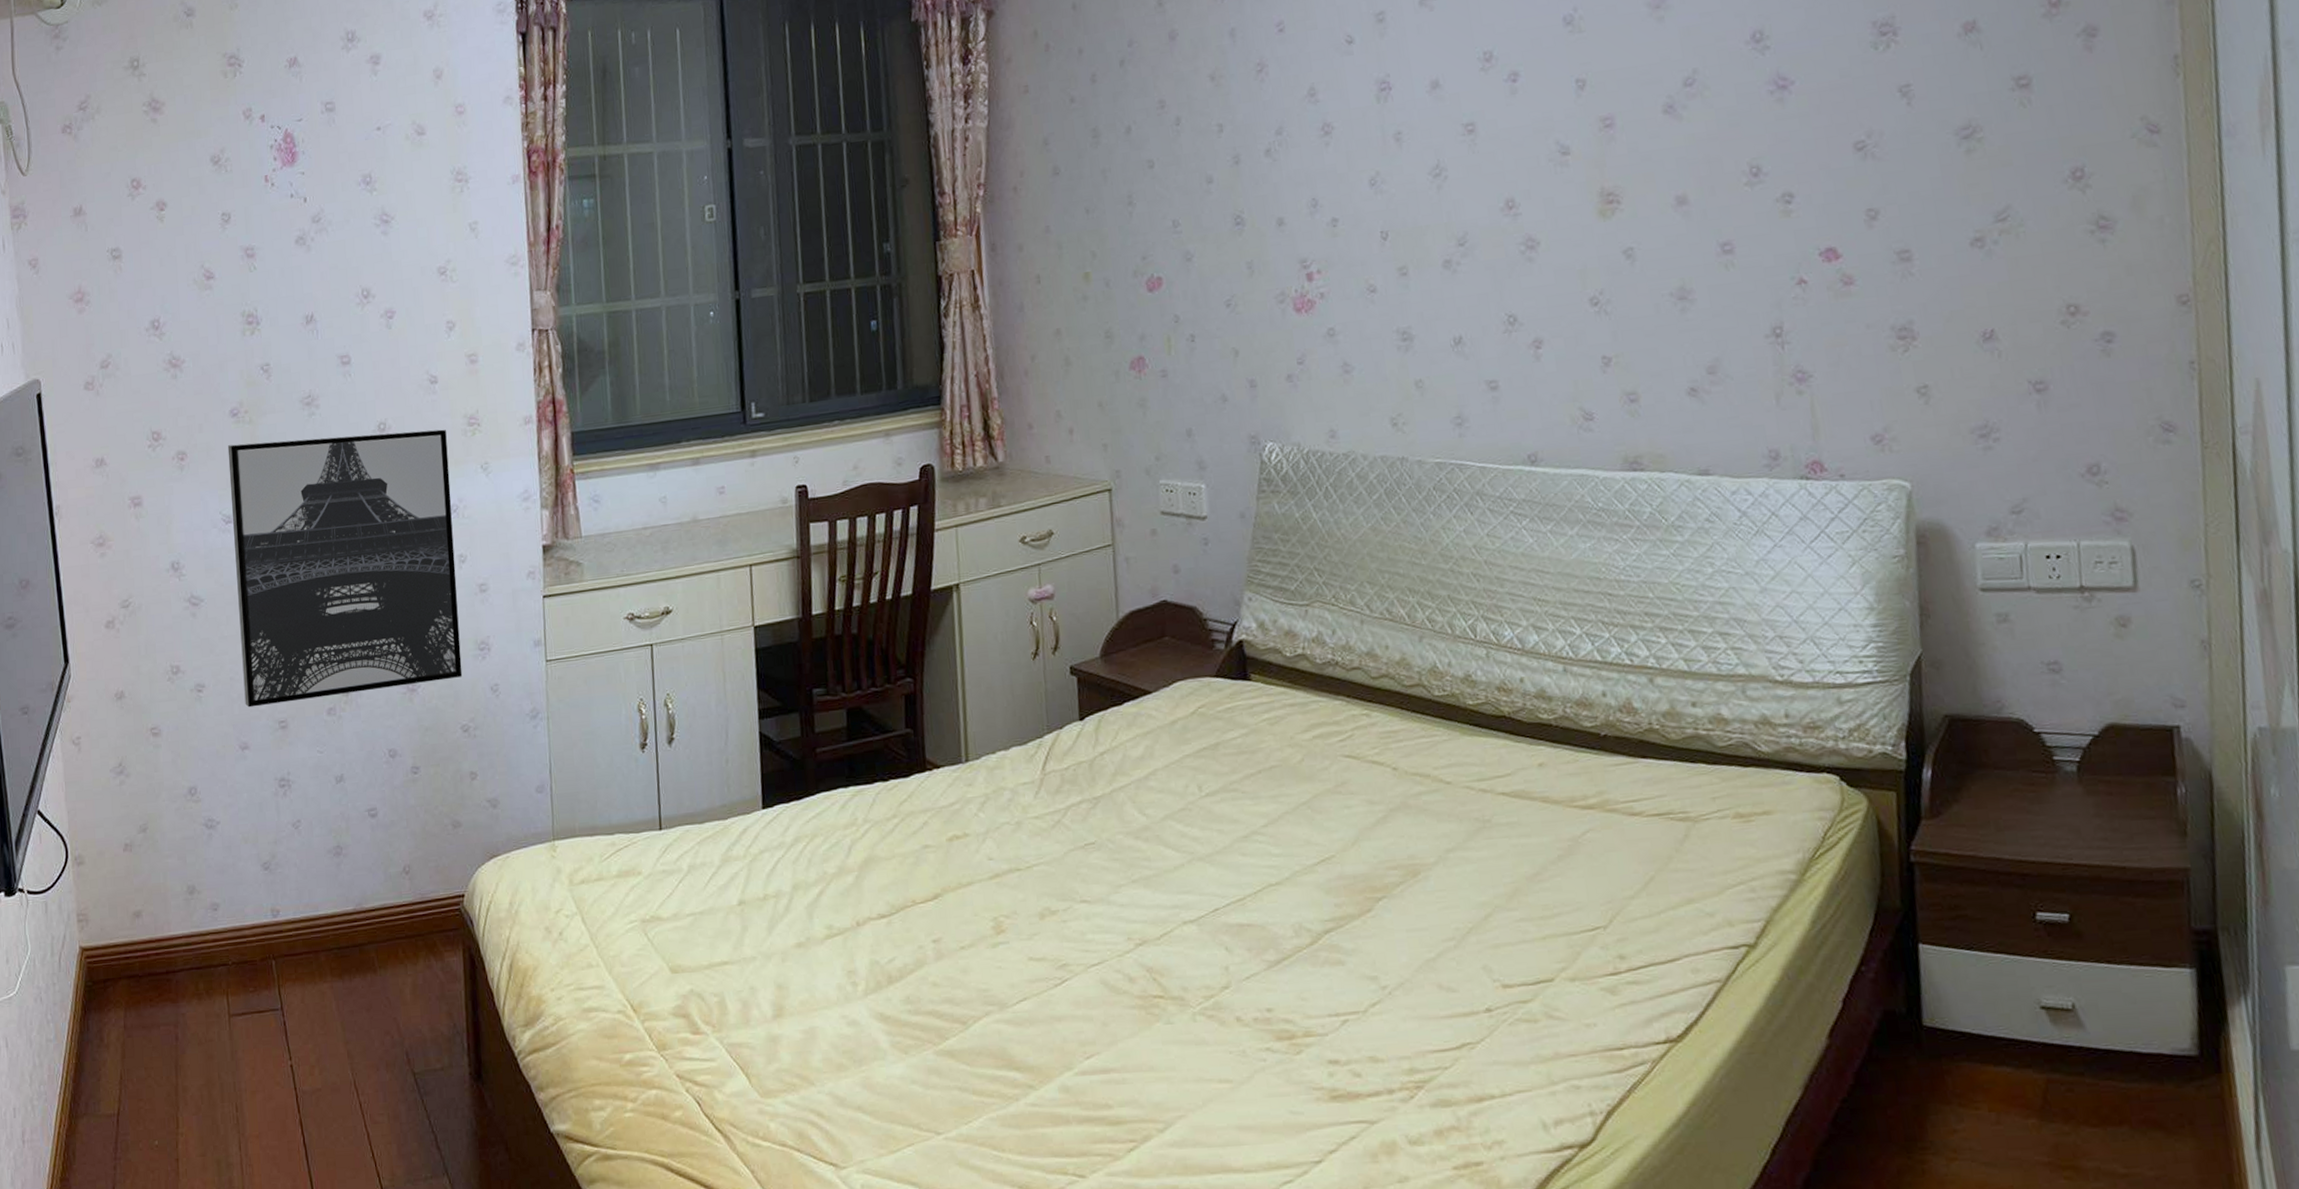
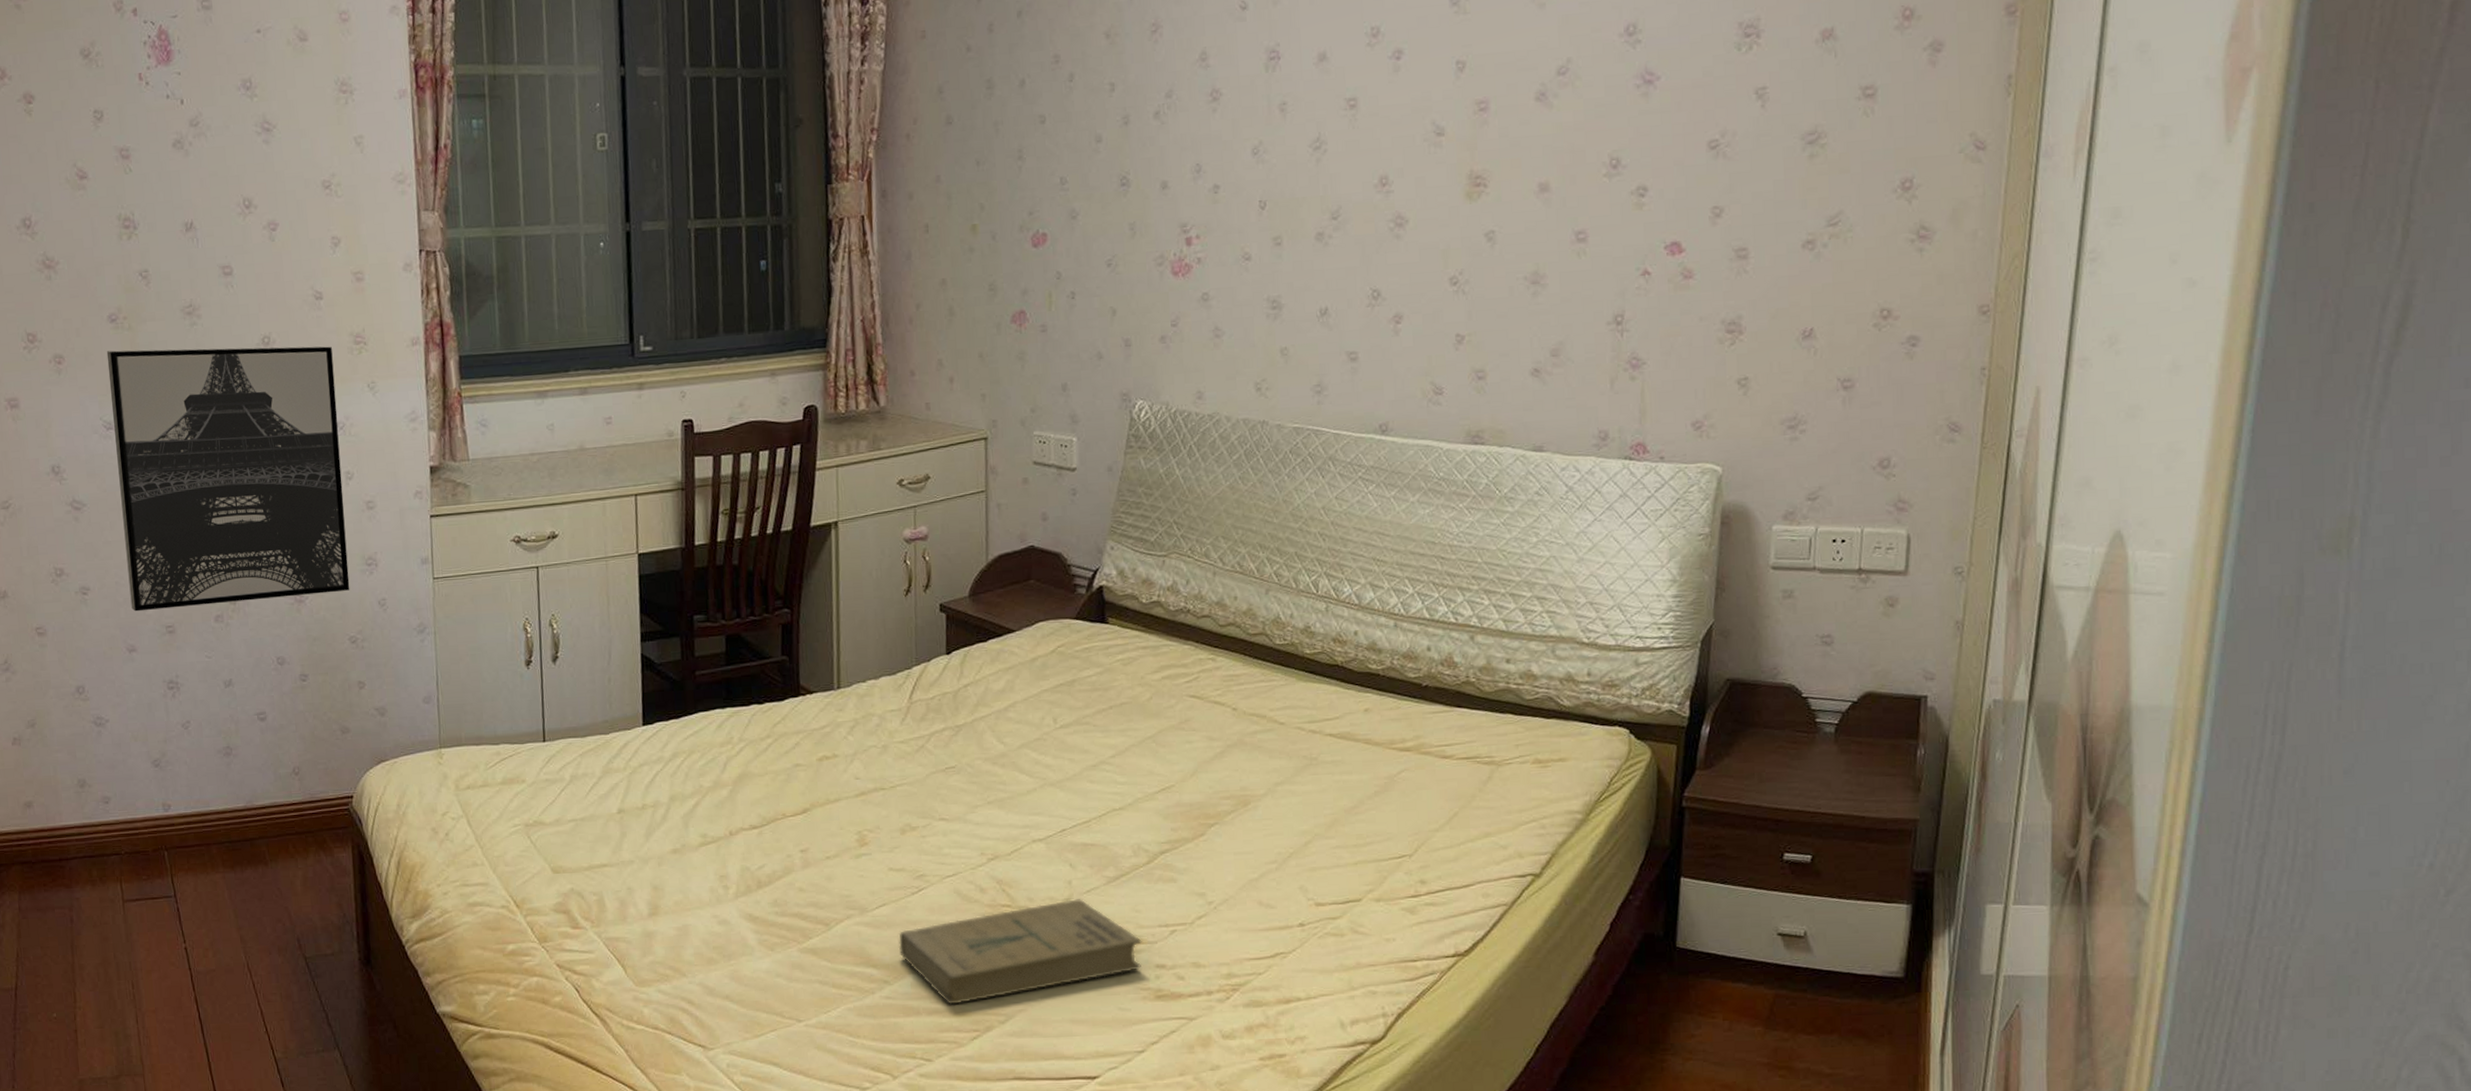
book: none [1042,987,1312,1112] -> present [898,899,1142,1005]

